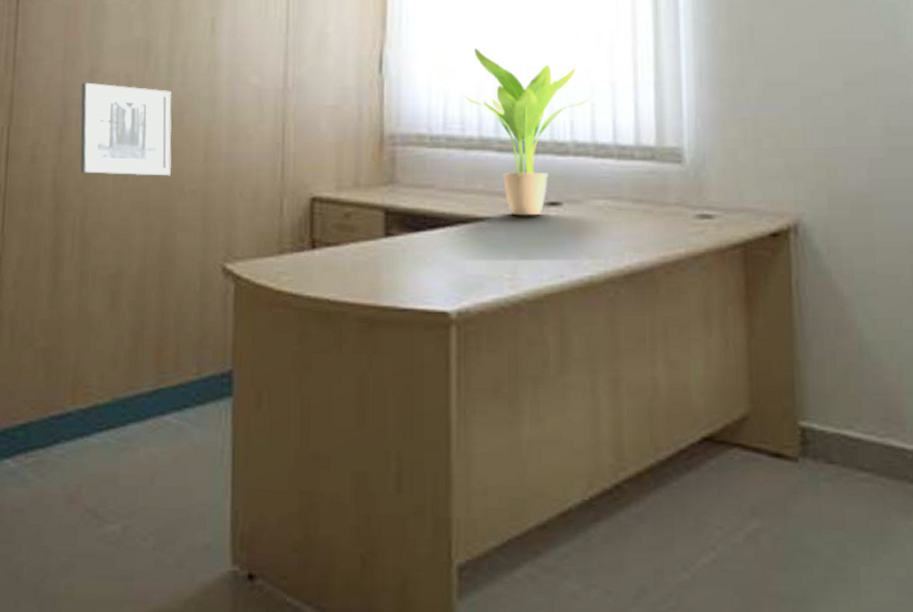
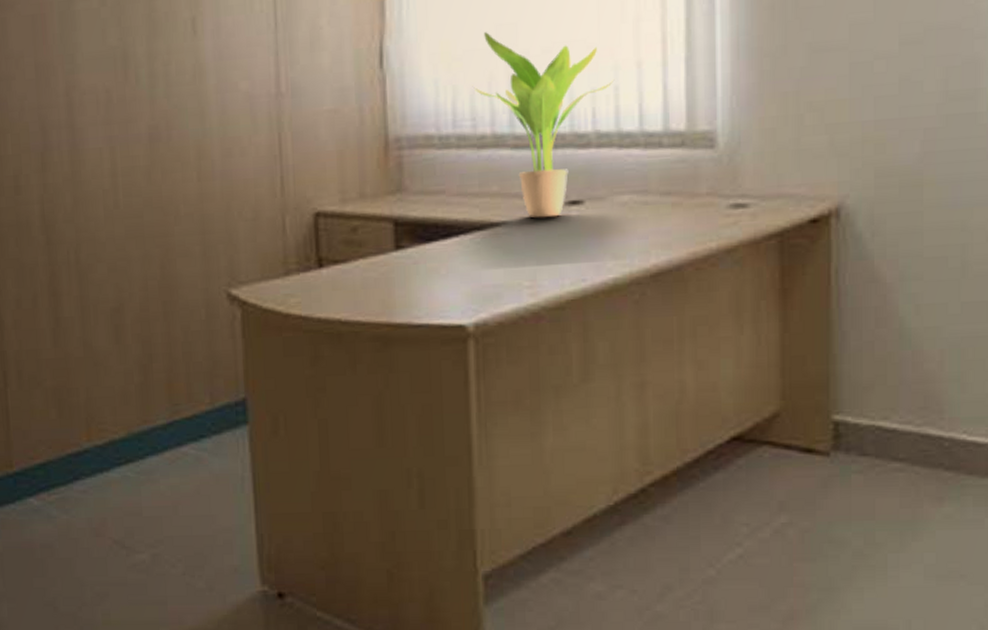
wall art: present [80,82,172,176] -> none [58,101,165,203]

